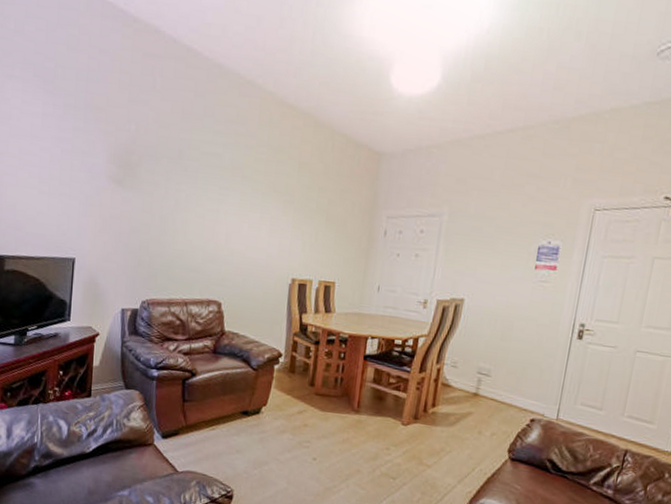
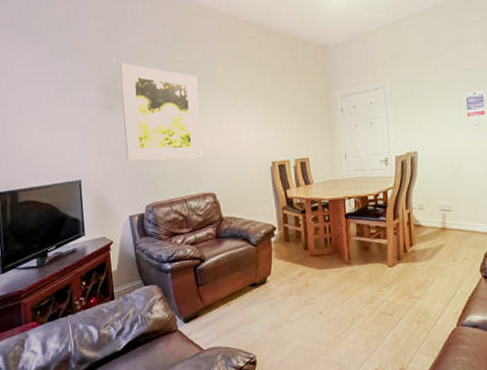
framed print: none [128,131,224,259] -> present [120,62,202,161]

